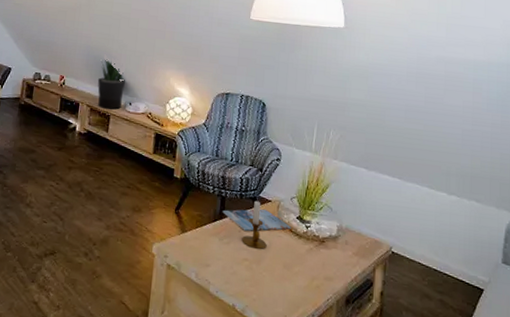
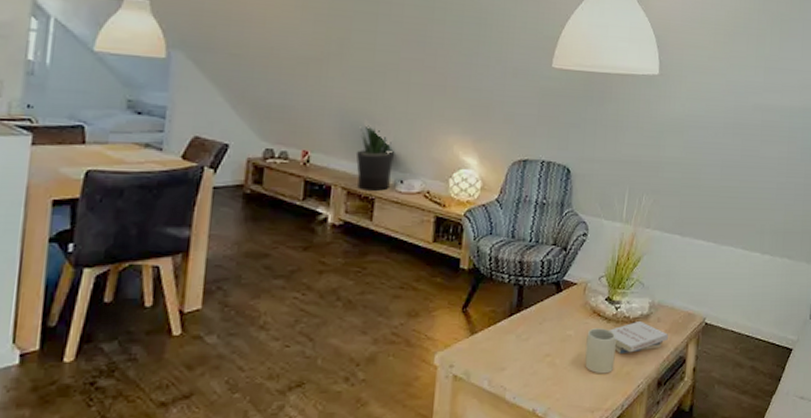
magazine: present [222,209,291,232] -> none [520,294,599,323]
candlestick: present [242,200,267,249] -> none [543,285,572,341]
mug: none [278,241,307,284] -> present [584,328,616,374]
books: none [300,240,357,269] -> present [609,320,669,353]

